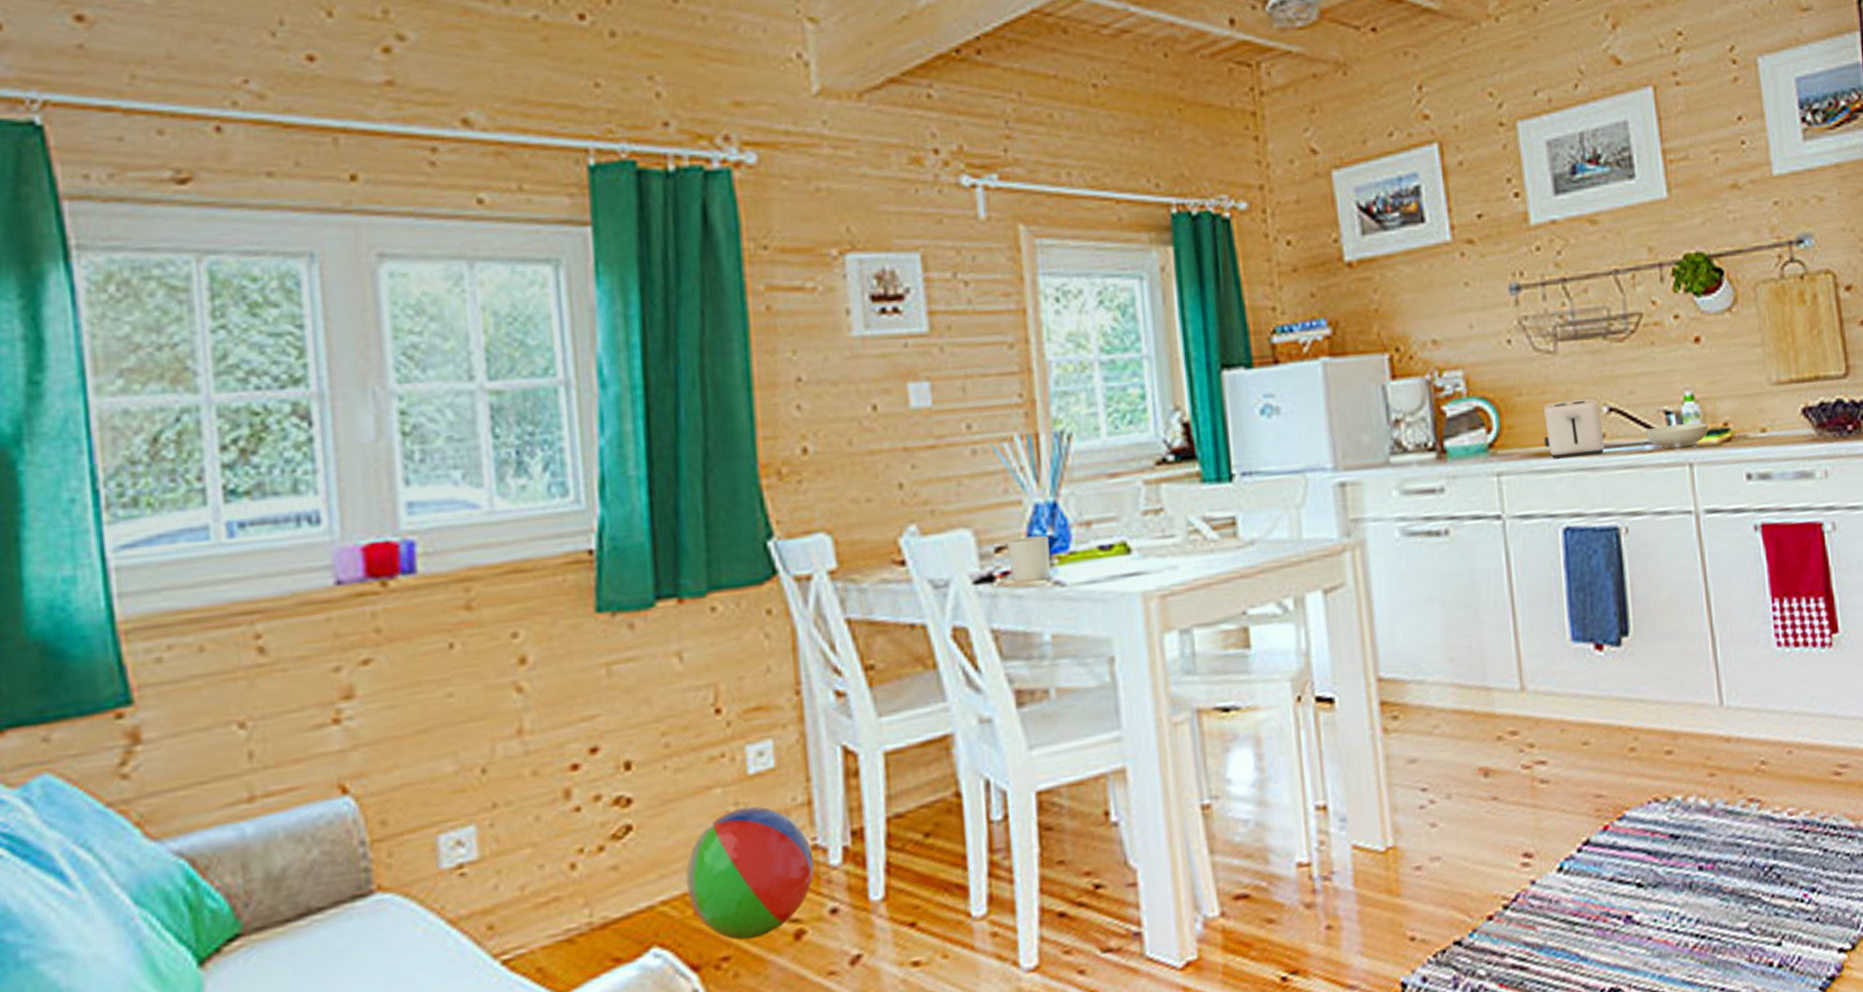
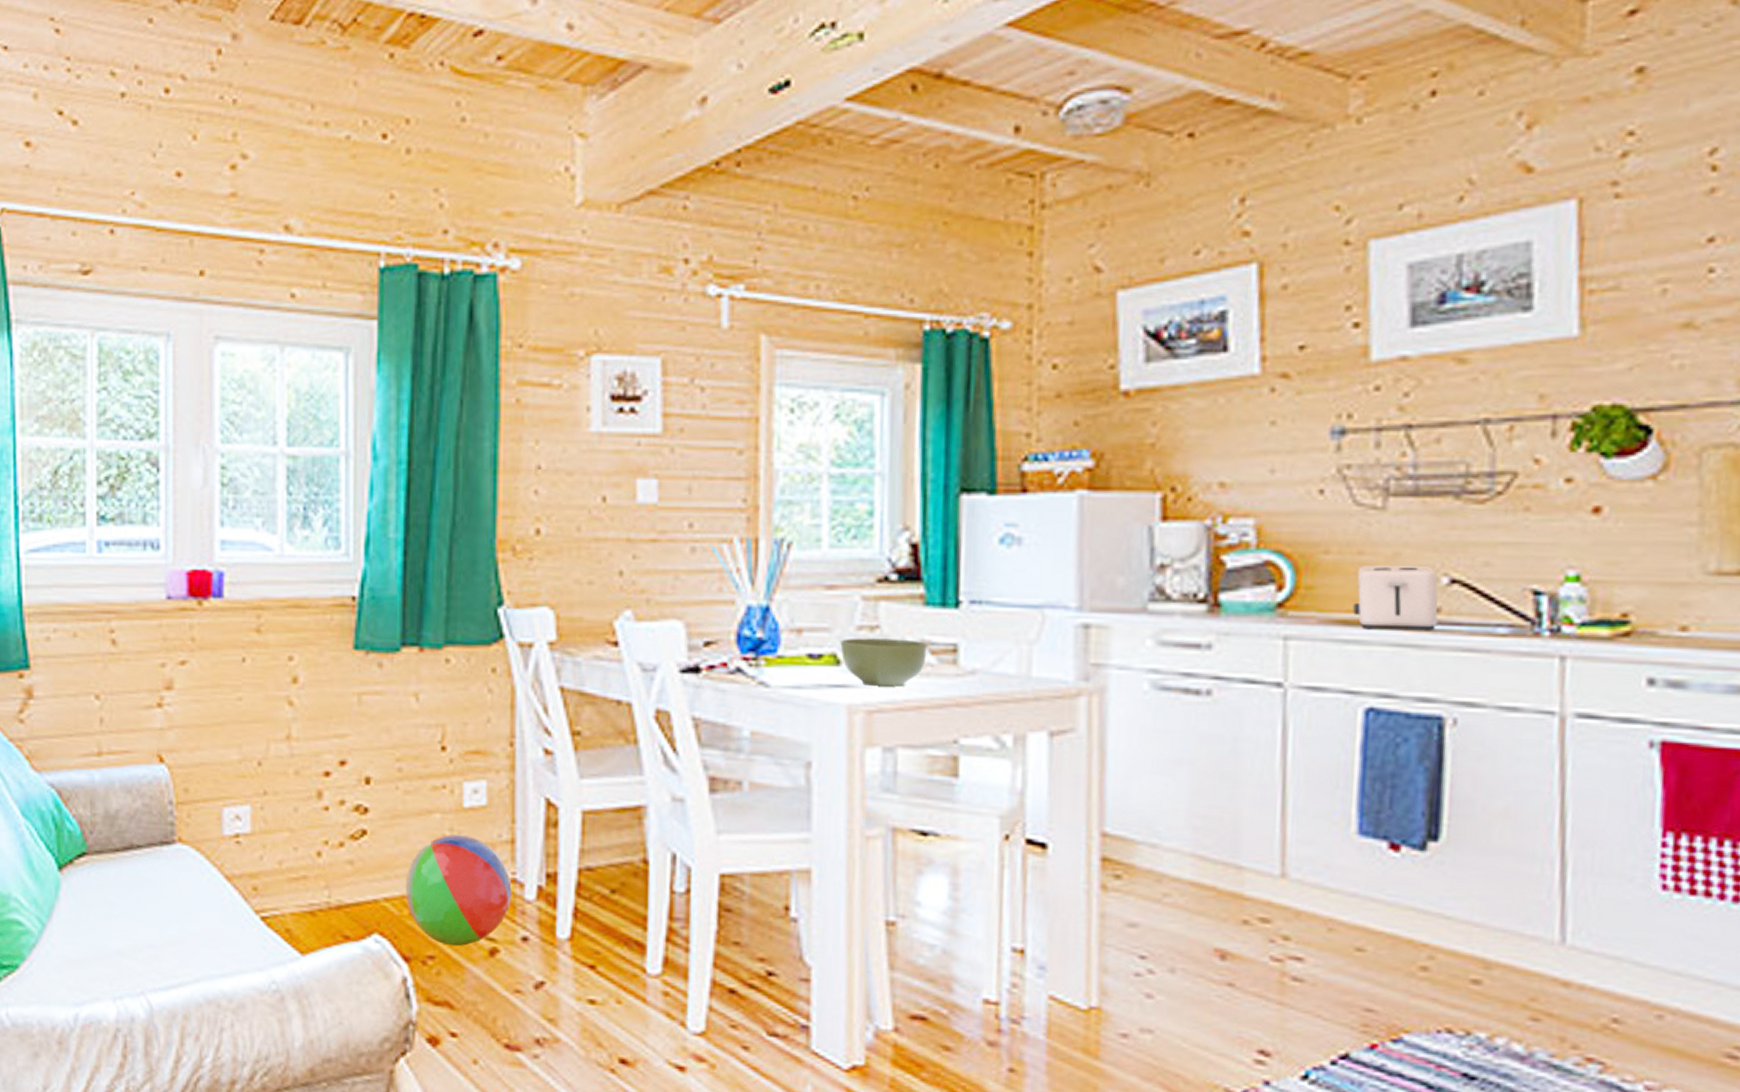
mug: present [1007,535,1051,584] -> none [716,635,758,680]
bowl: none [1128,518,1210,570] -> present [840,638,929,687]
bowl: present [1645,422,1709,451] -> none [1499,608,1599,638]

